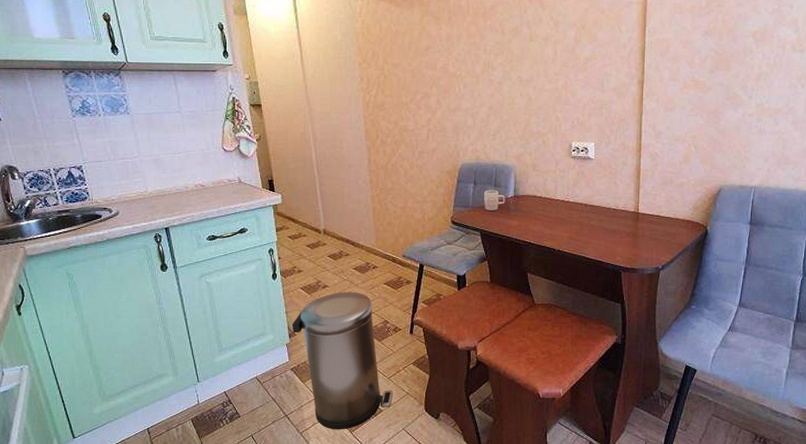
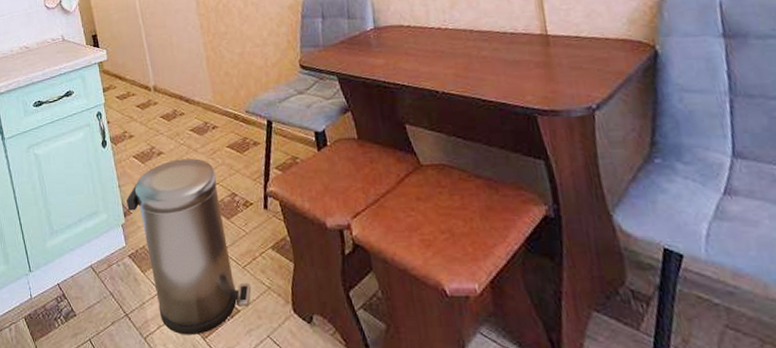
mug: present [483,189,505,210] -> none [335,22,364,49]

